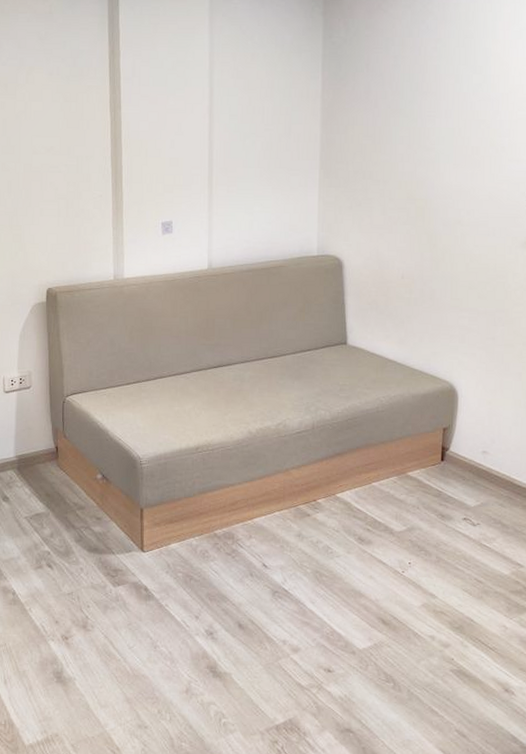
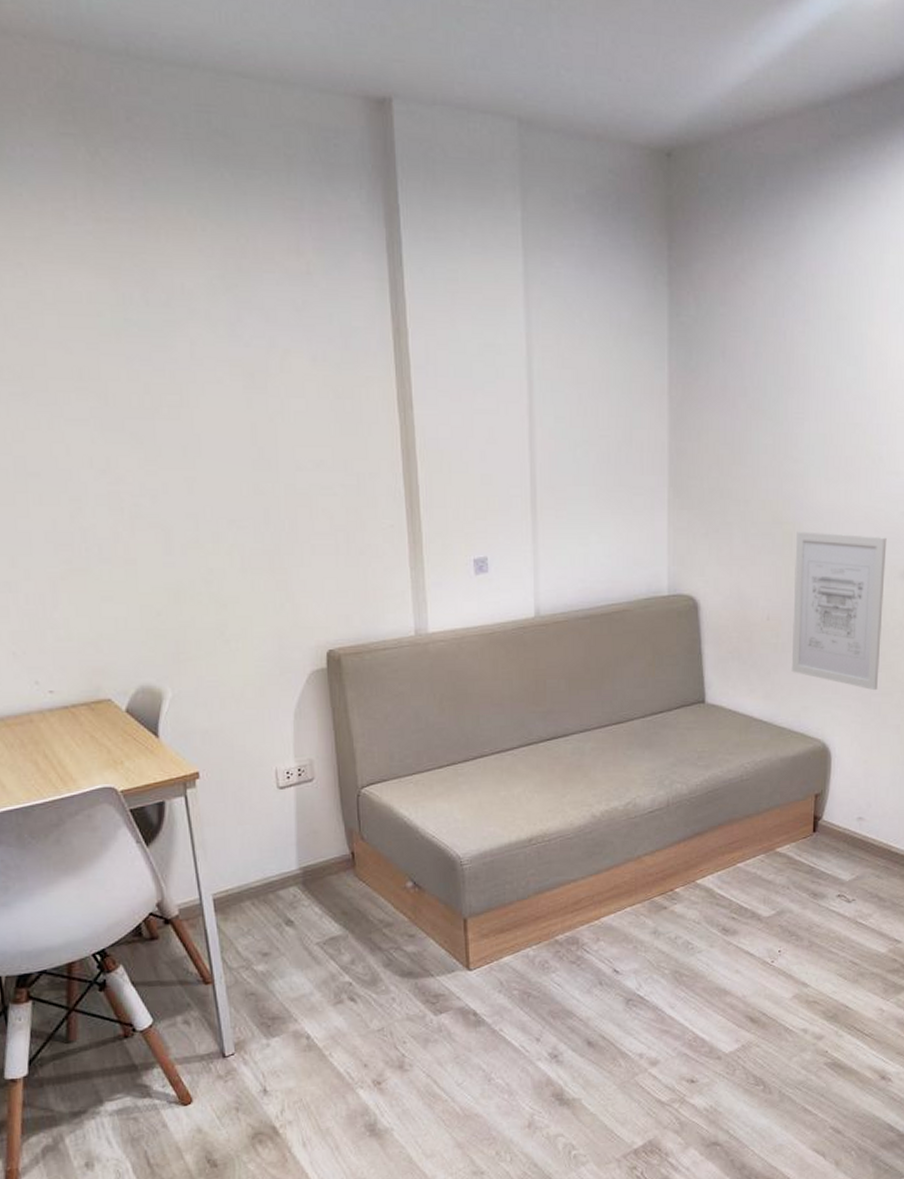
wall art: none [422,207,509,342] -> present [791,532,887,691]

